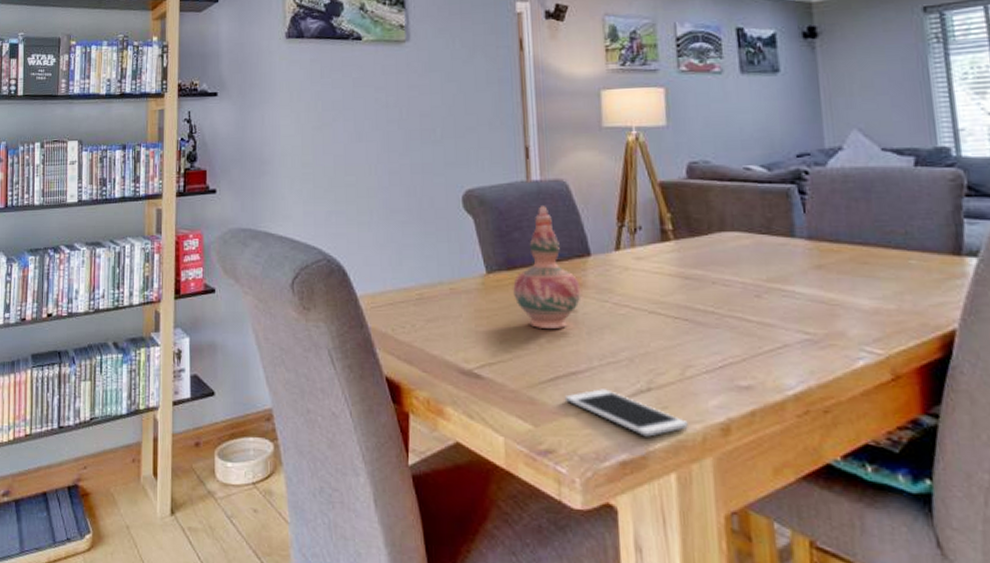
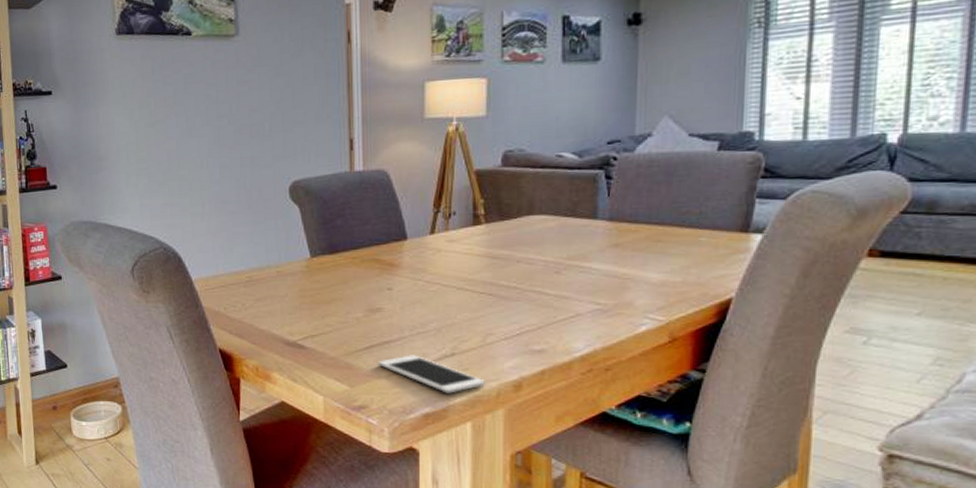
decorative vase: present [513,206,581,328] -> none [335,195,397,304]

